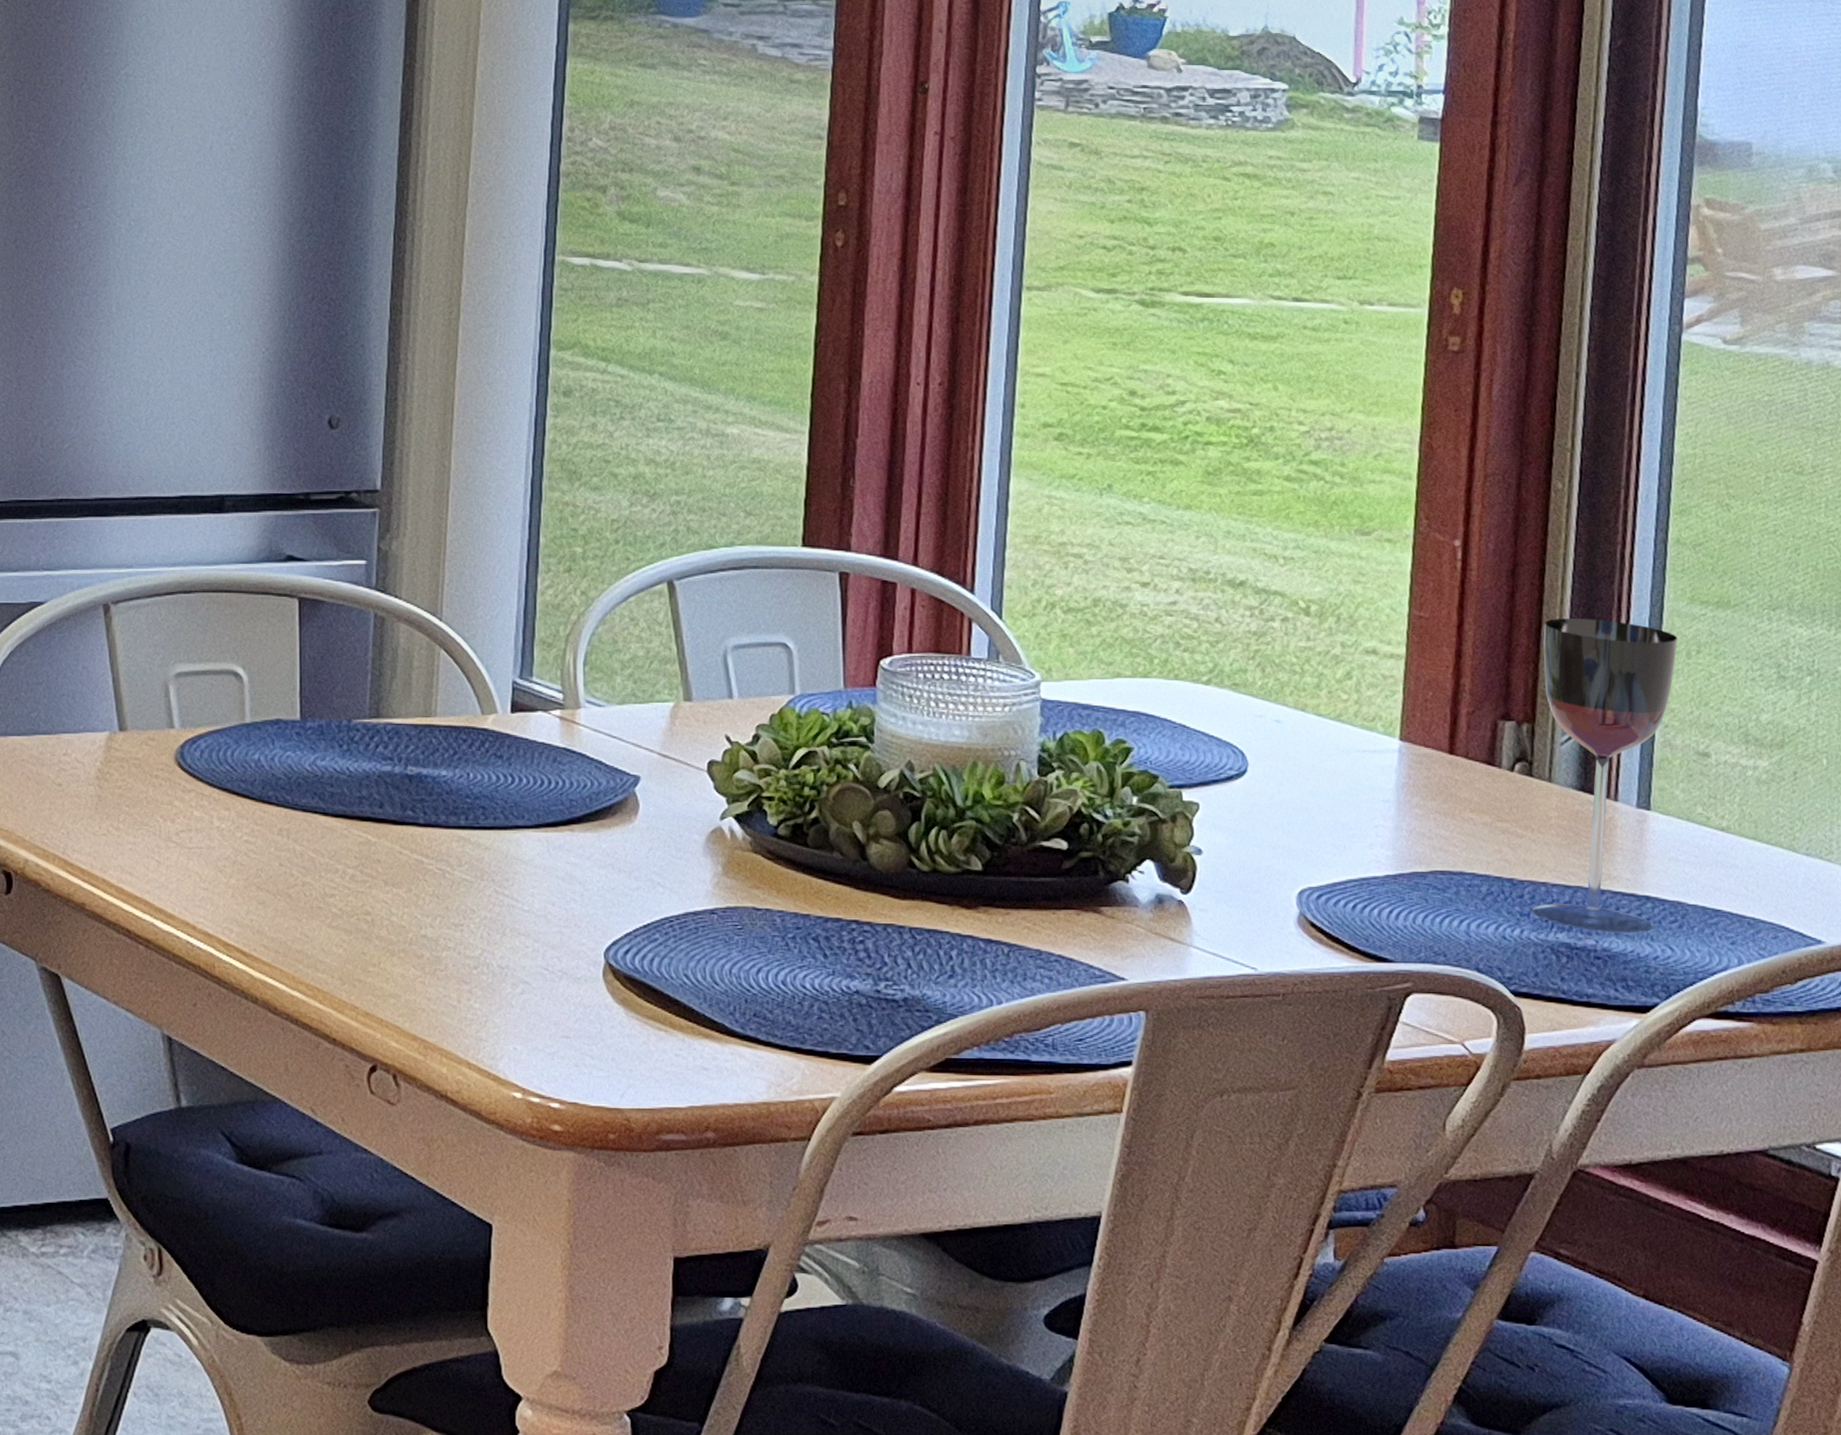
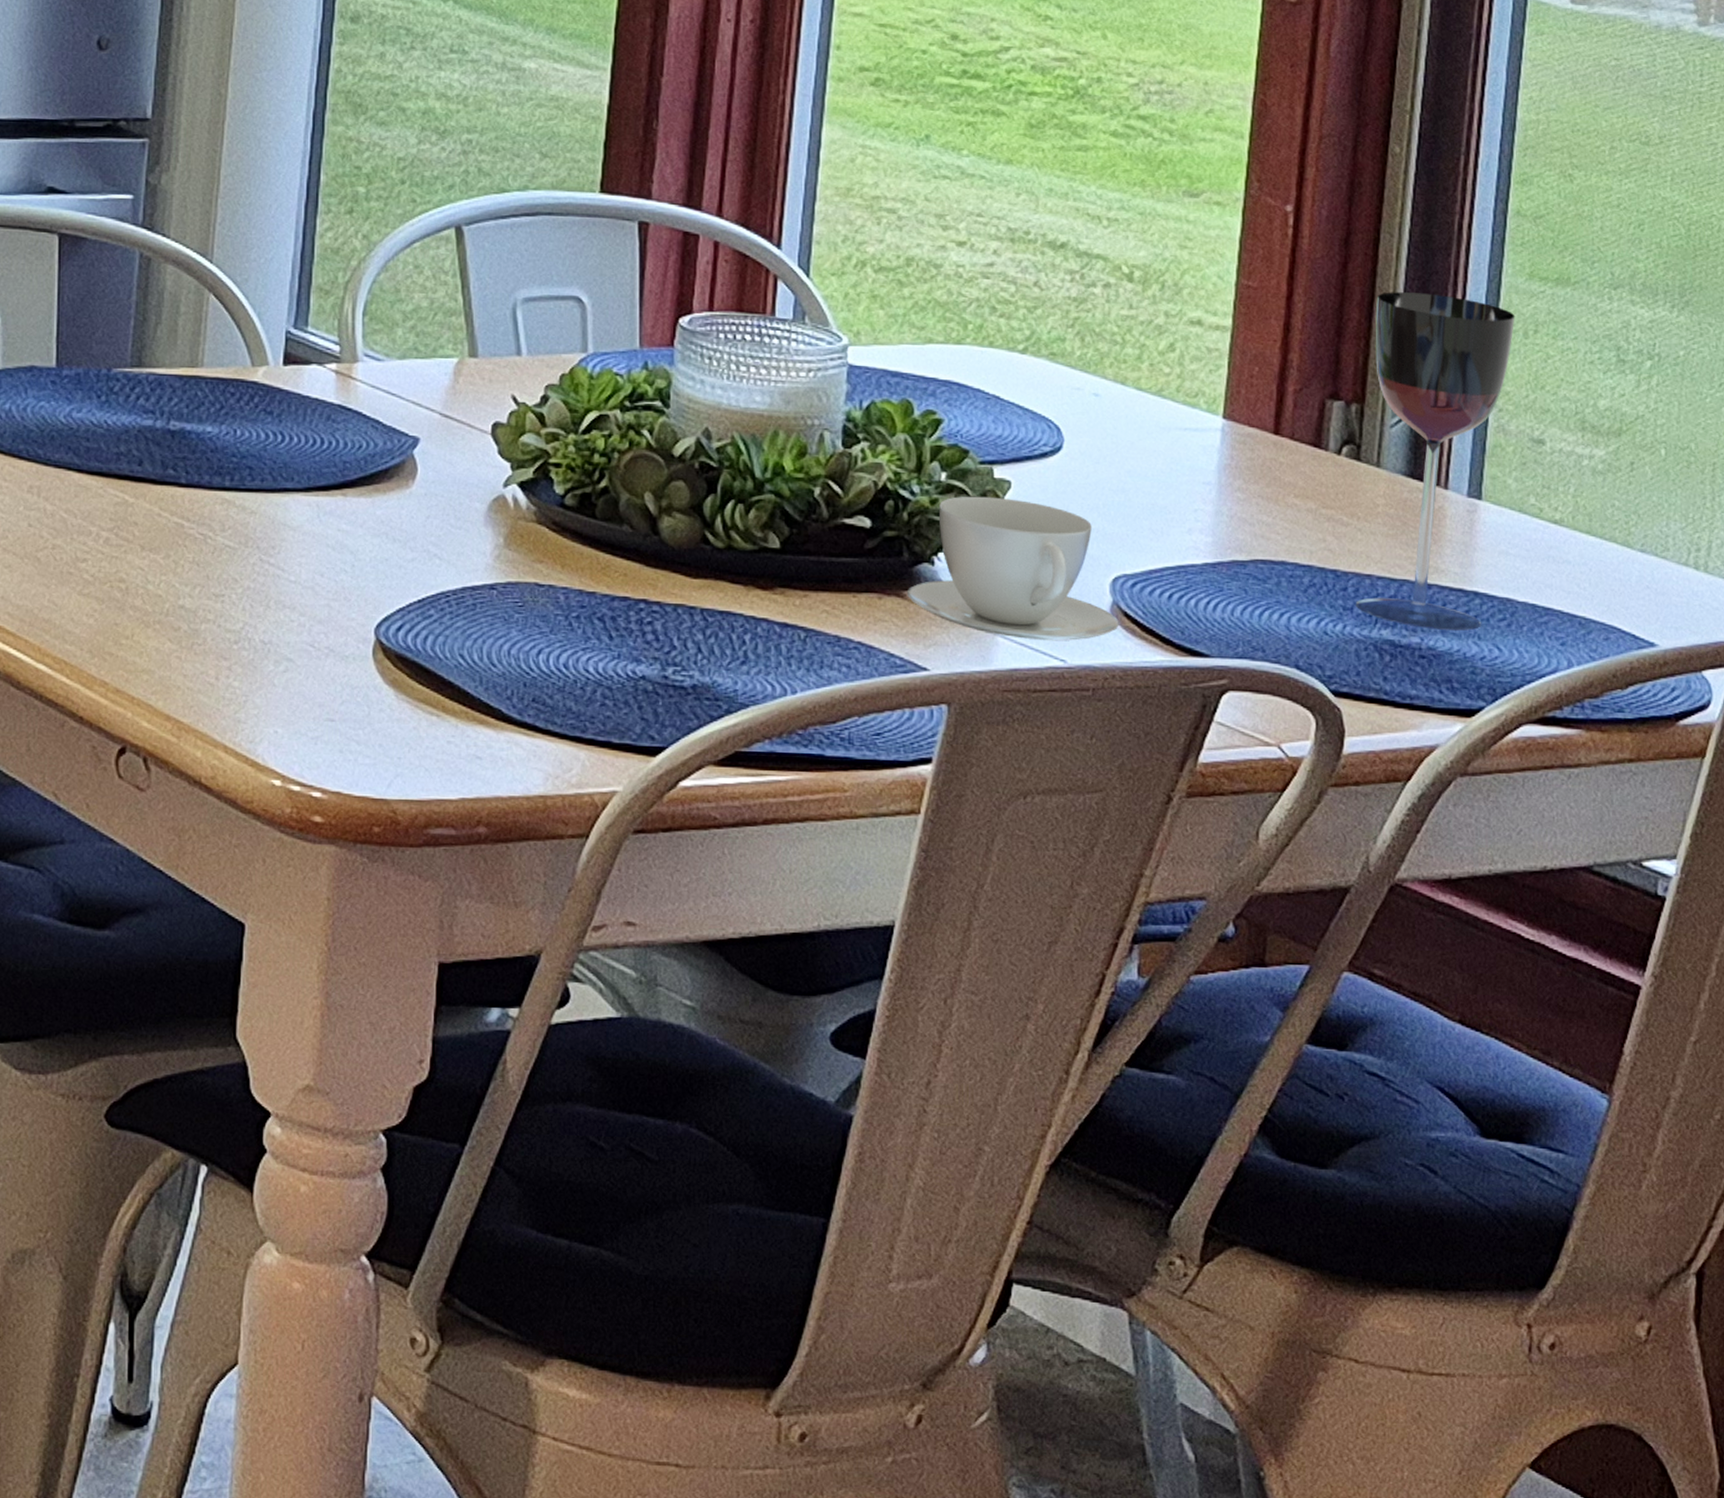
teacup: none [1103,818,1306,951] -> present [906,496,1119,641]

